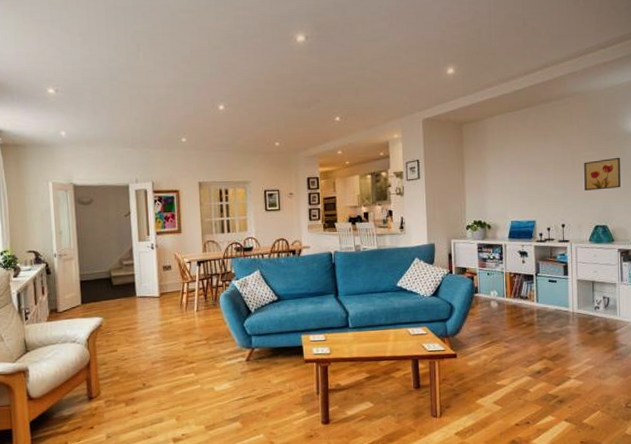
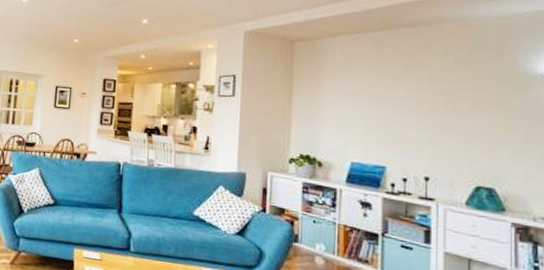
wall art: present [584,157,621,191] -> none [461,103,518,143]

